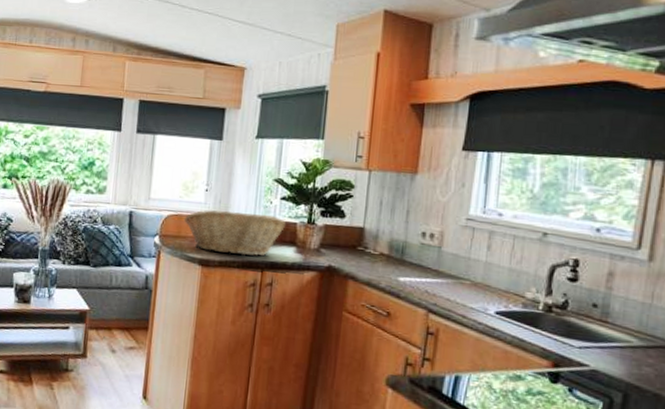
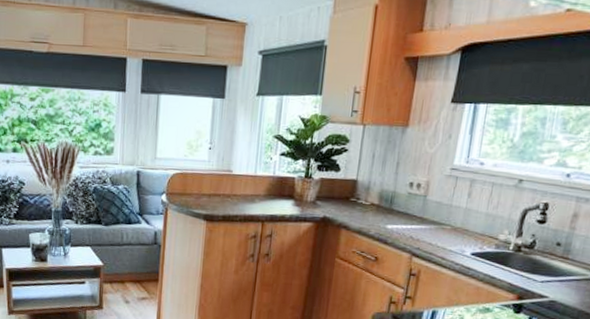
fruit basket: present [184,210,286,256] -> none [189,167,285,210]

